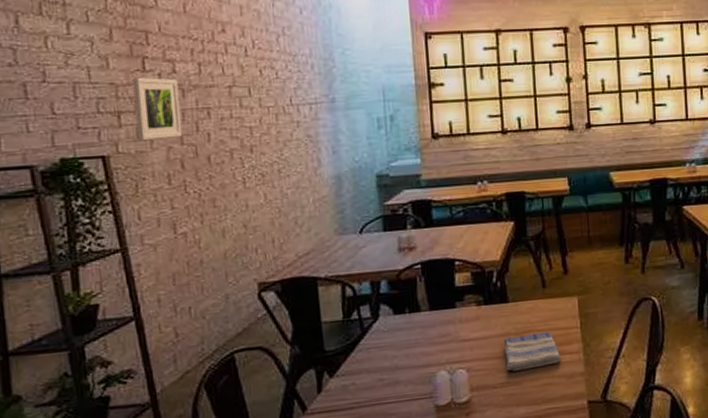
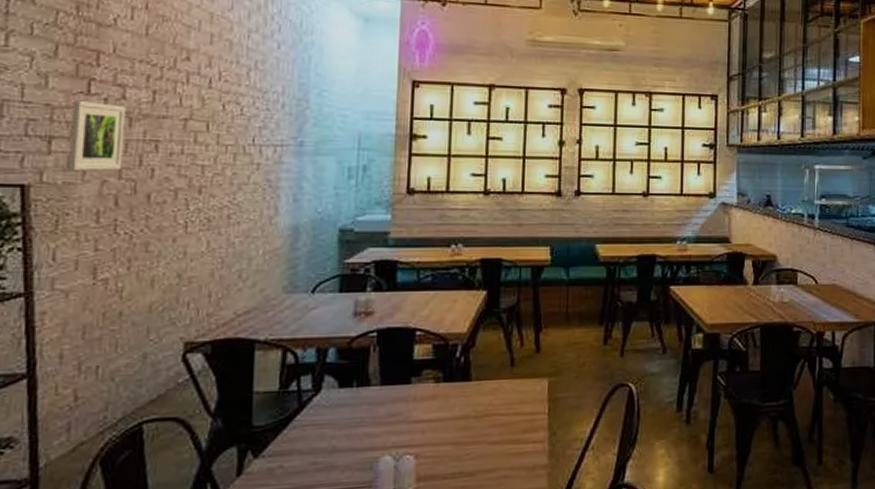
dish towel: present [504,332,560,371] -> none [460,417,522,460]

